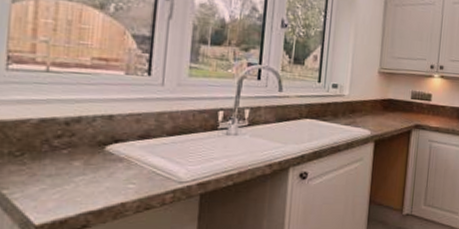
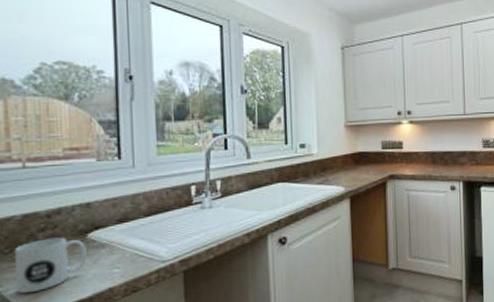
mug: none [23,145,103,199] -> present [14,237,87,294]

